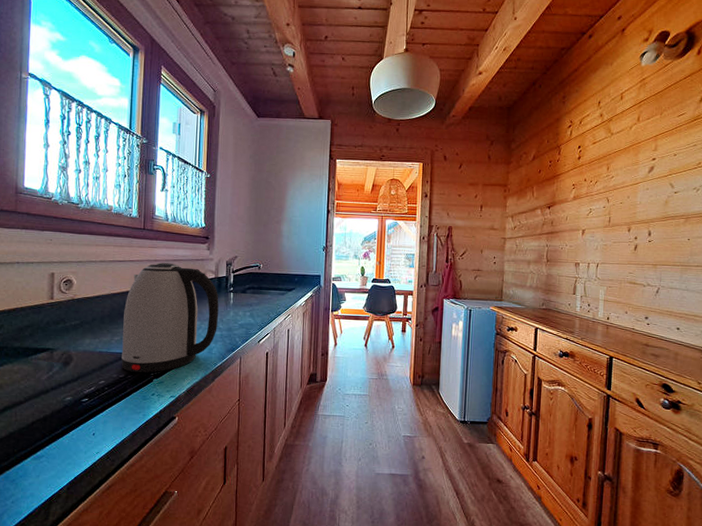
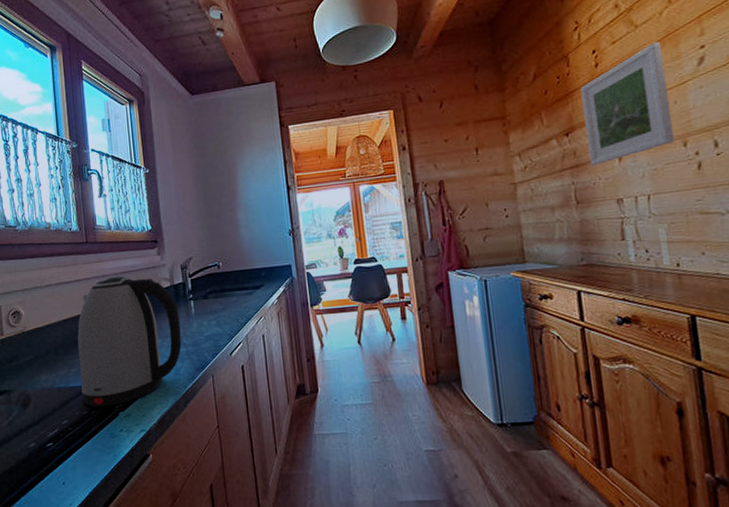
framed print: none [562,149,627,235] -> present [580,42,675,166]

